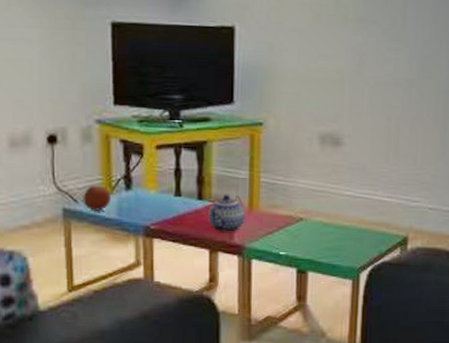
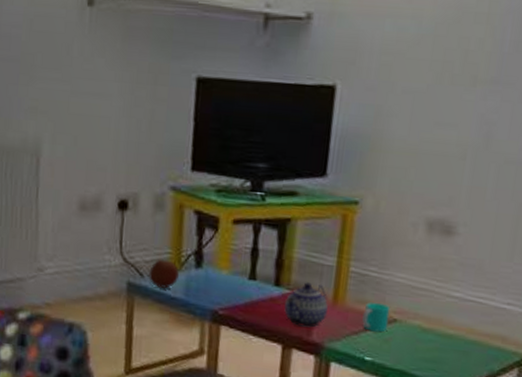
cup: none [275,206,297,230] -> present [362,302,391,333]

